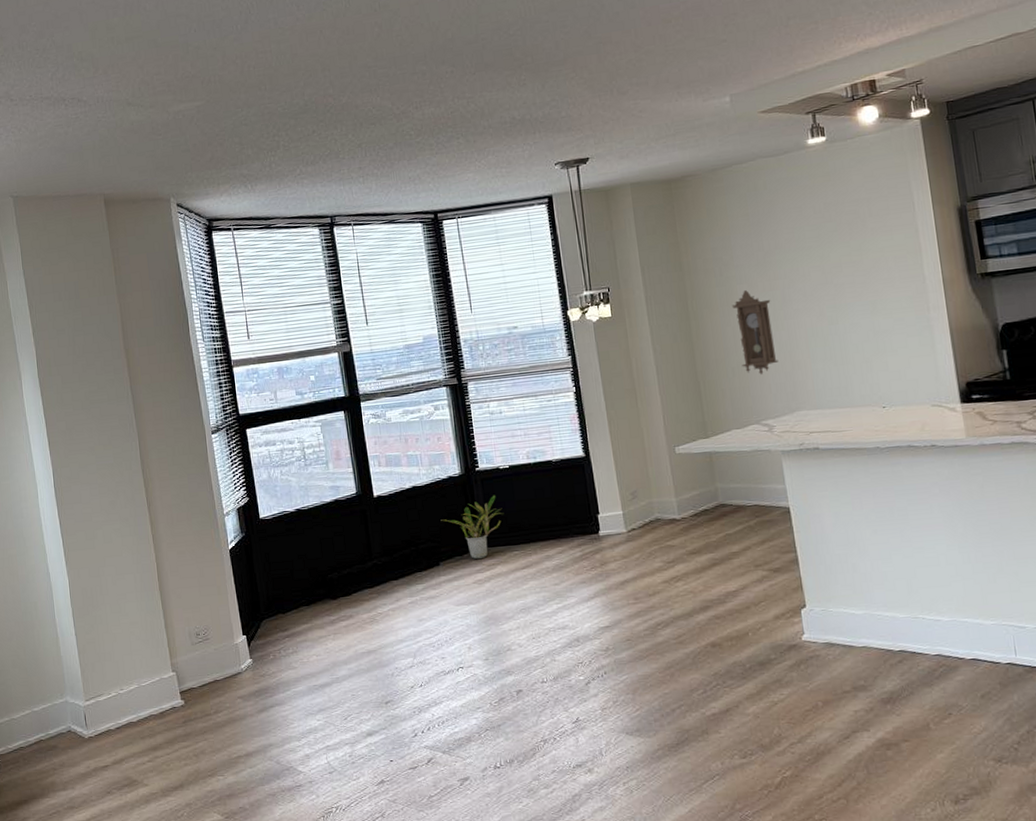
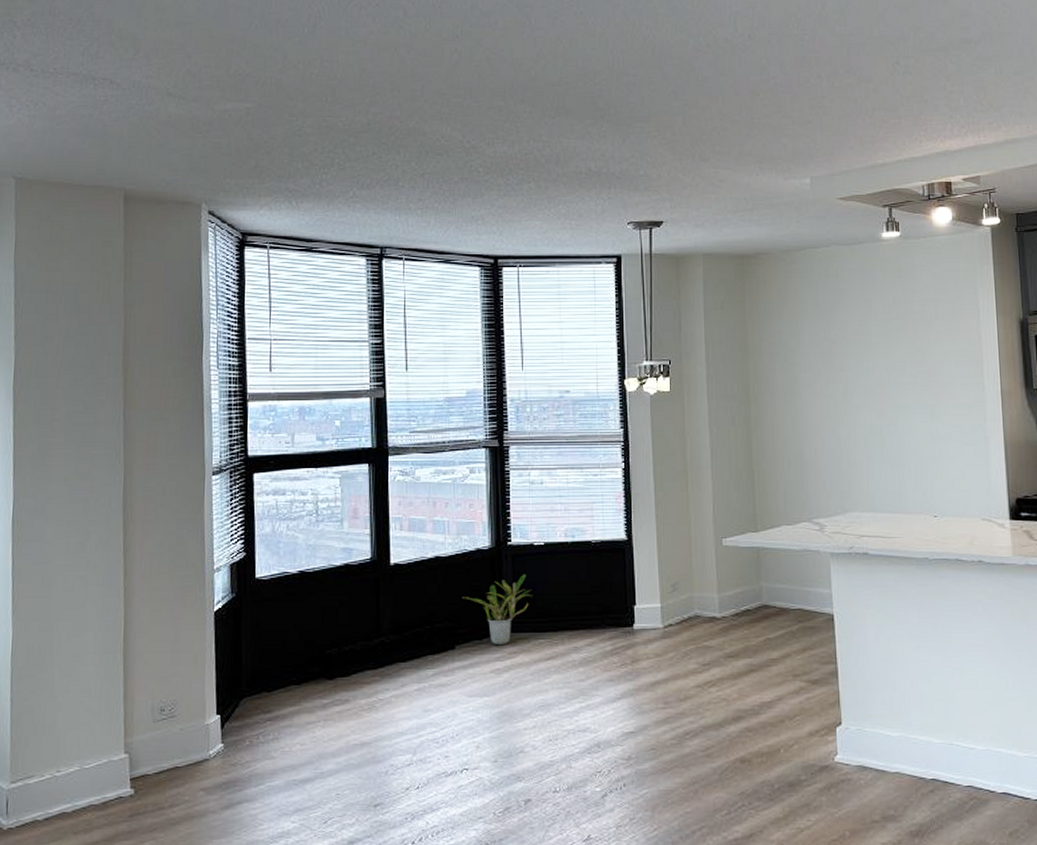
pendulum clock: present [731,290,779,374] -> none [793,379,836,469]

